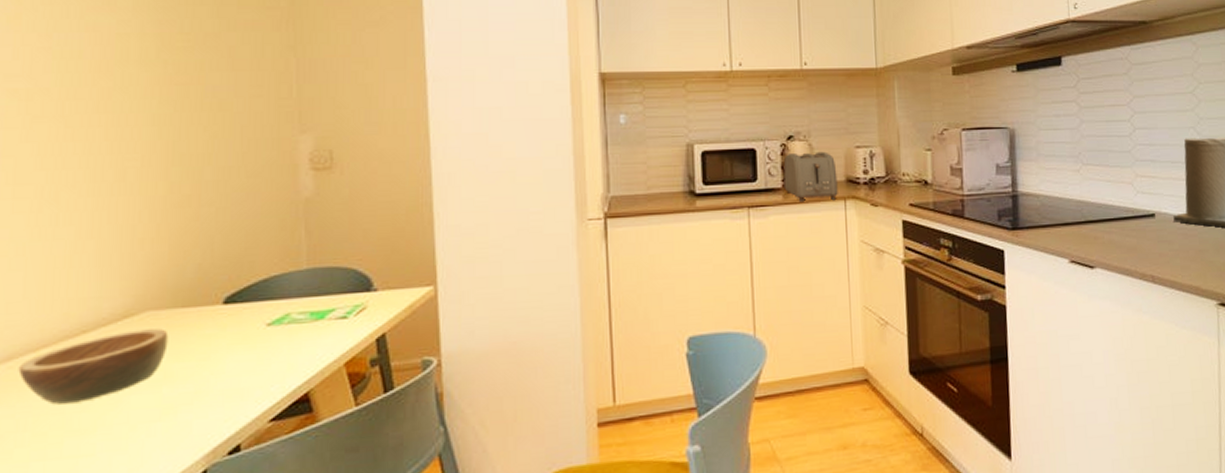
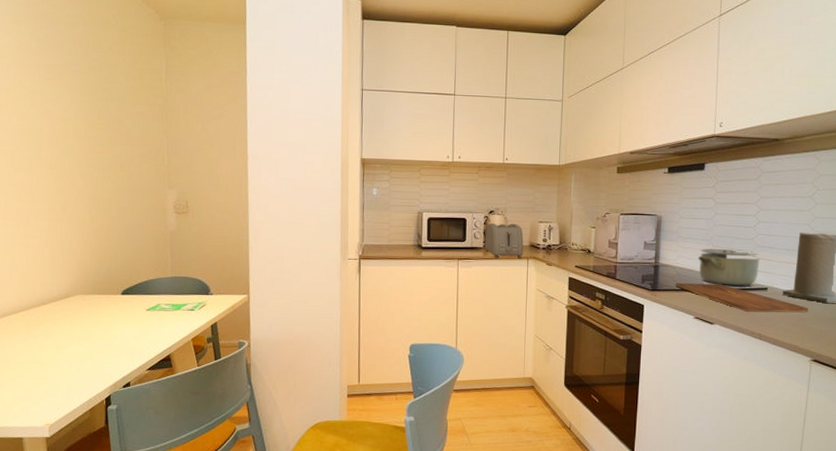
bowl: present [18,328,169,405] -> none [8,306,90,347]
cutting board: none [1041,213,1207,248] -> present [675,282,809,313]
saucepan: none [1065,166,1142,215] -> present [698,248,760,286]

